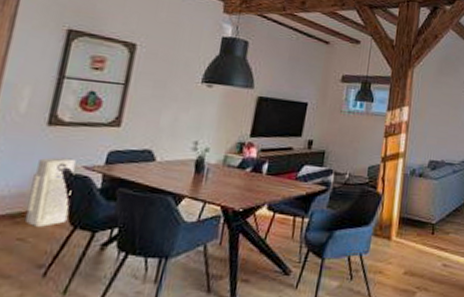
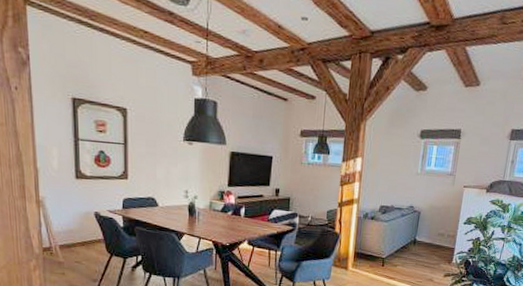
air purifier: present [24,157,76,227] -> none [75,203,105,254]

